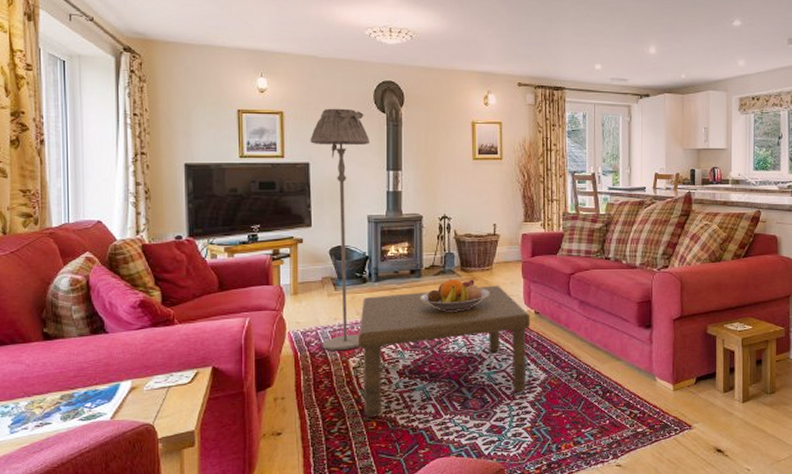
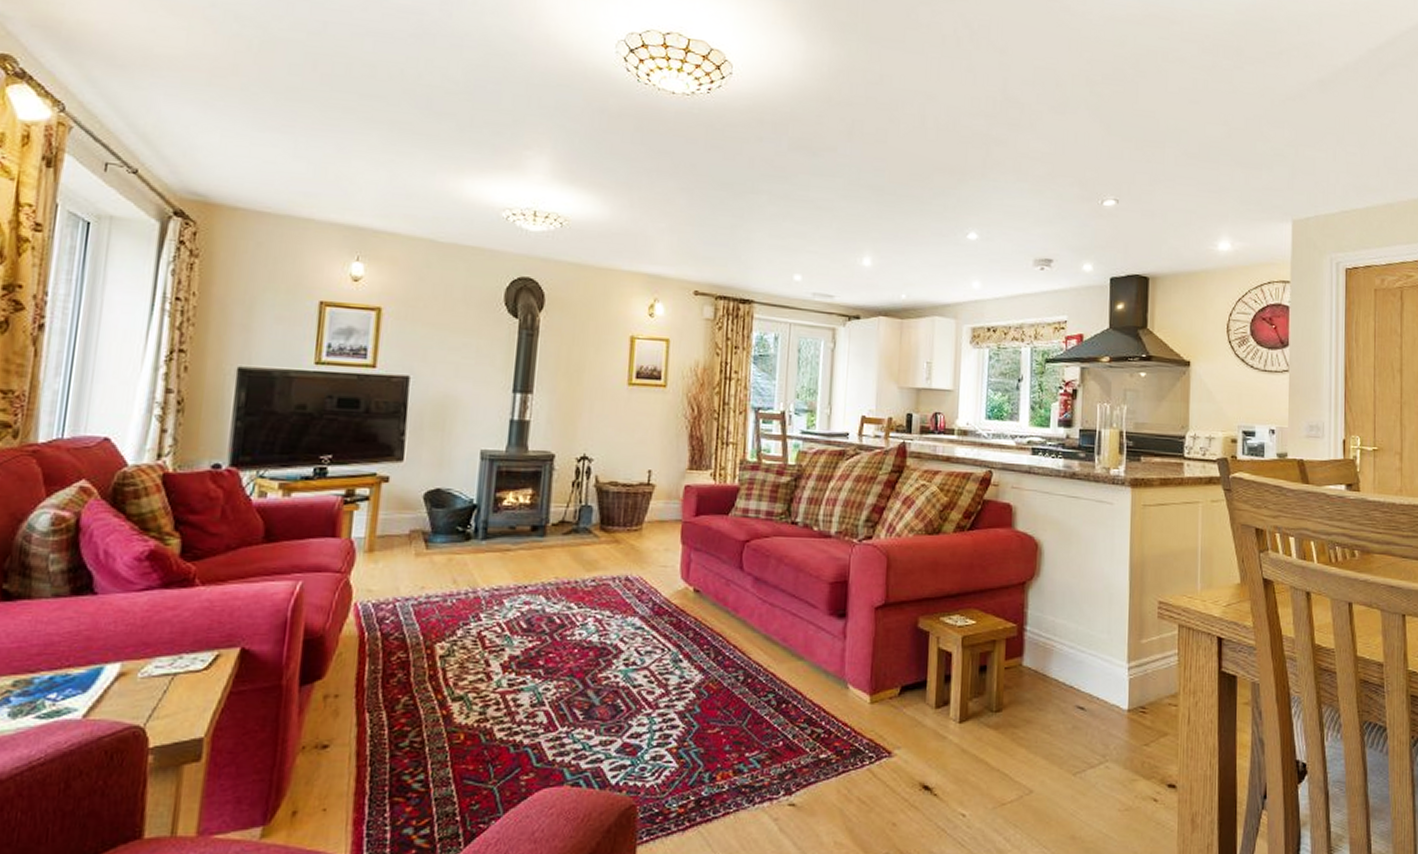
floor lamp: present [310,108,369,351] -> none [400,307,494,632]
coffee table: present [357,285,531,417] -> none [449,551,688,727]
fruit bowl: present [420,279,490,311] -> none [541,541,637,583]

